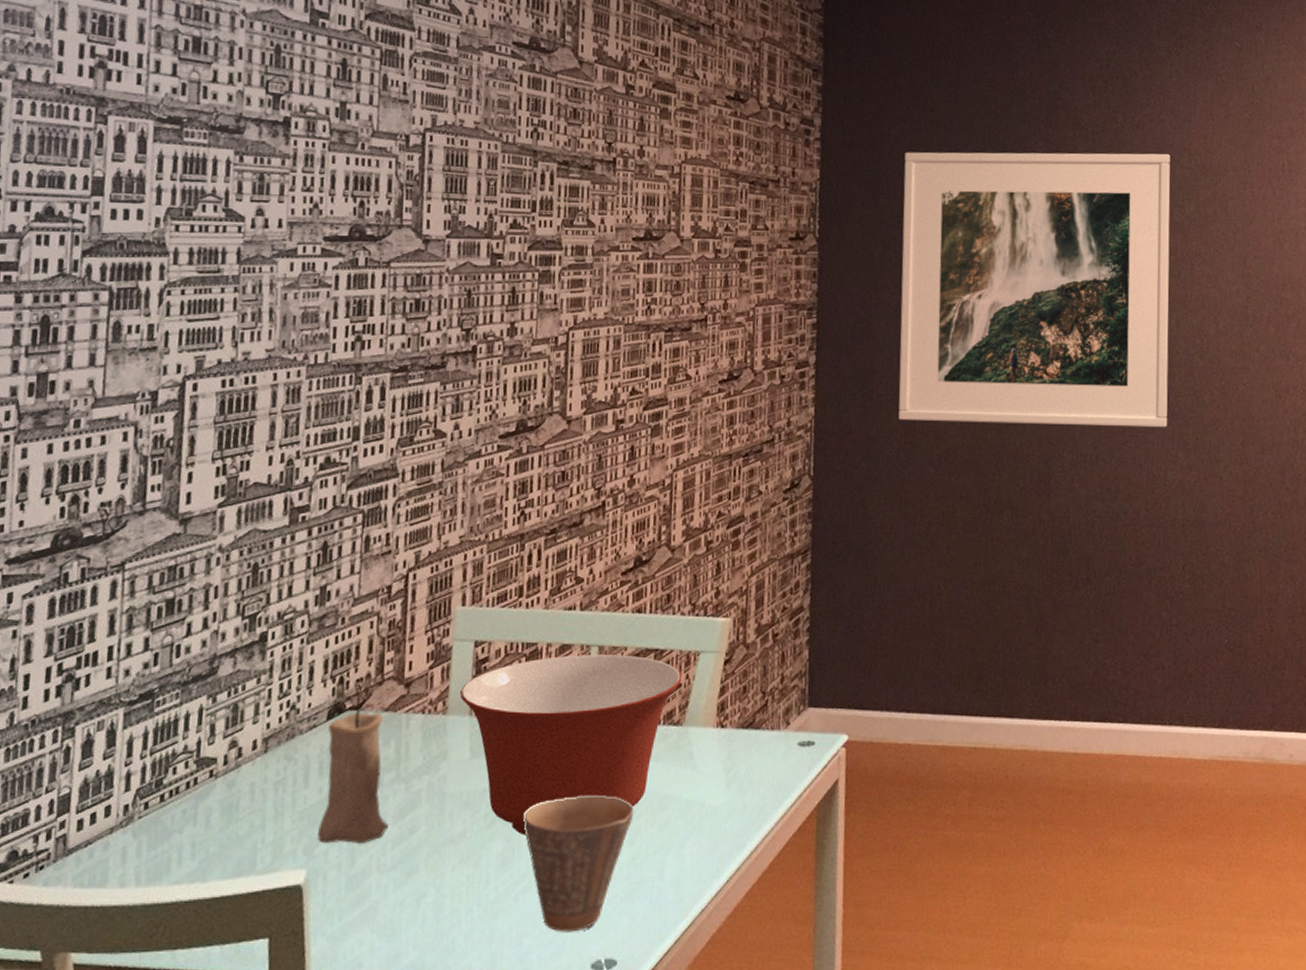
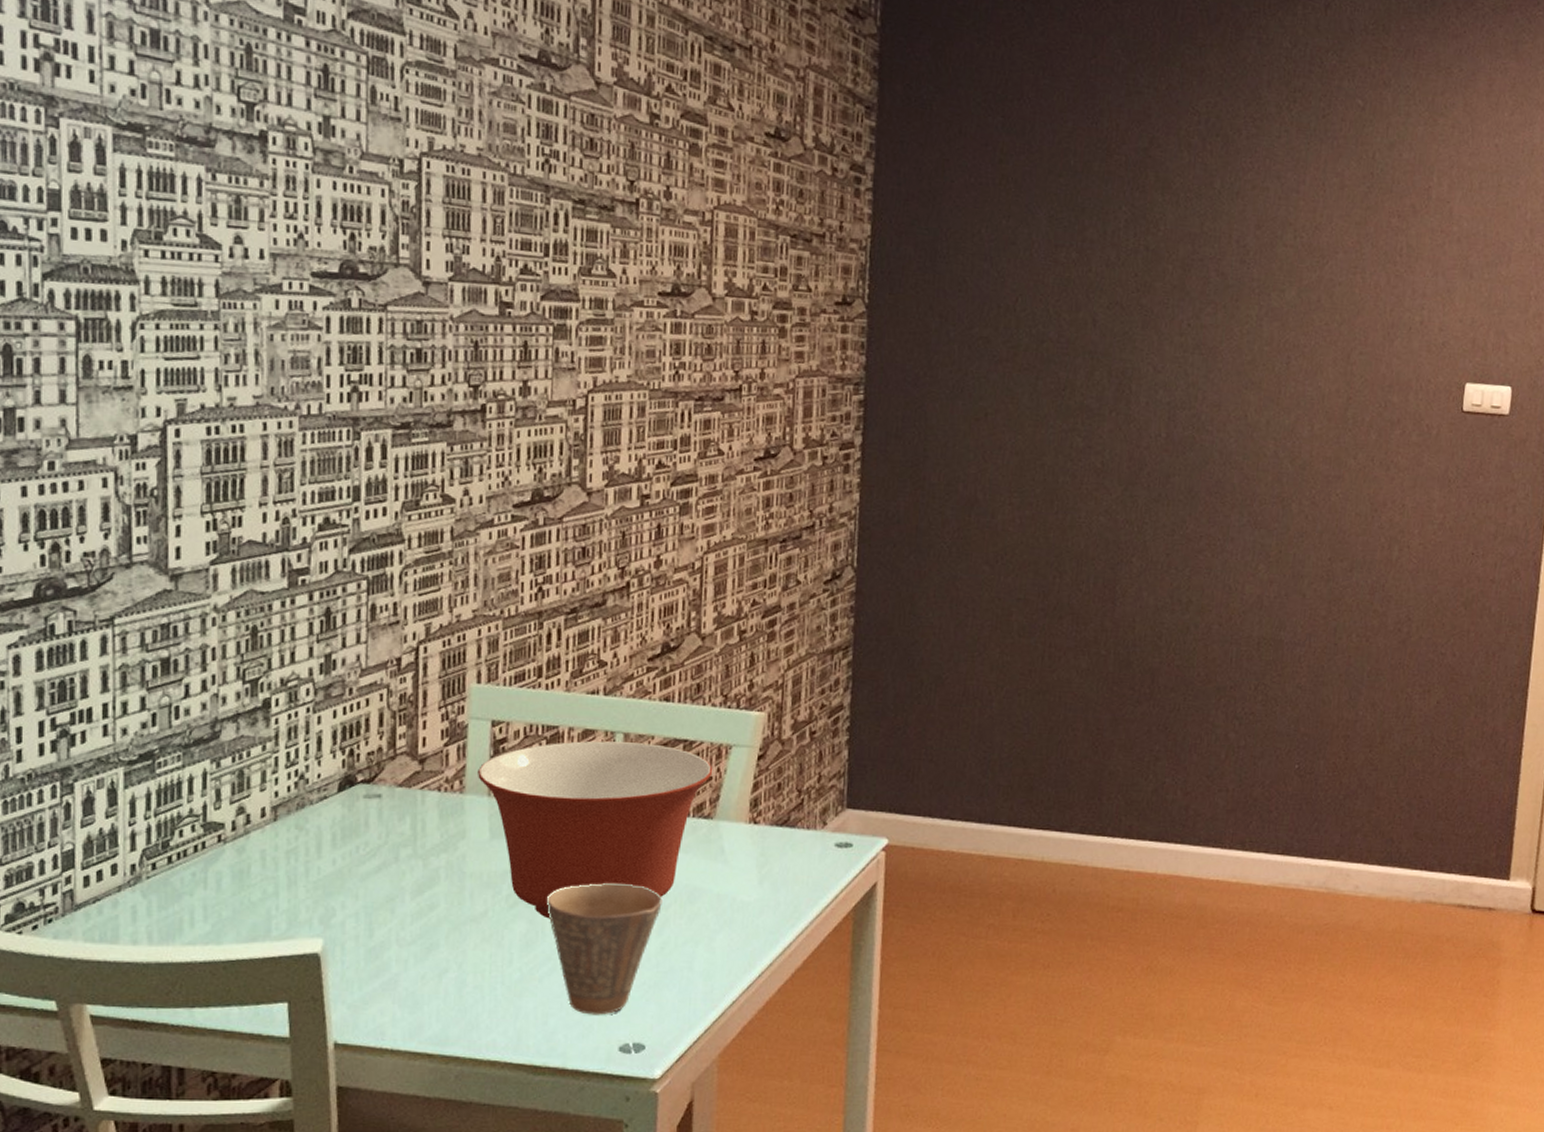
candle: present [316,704,389,844] -> none [332,777,407,916]
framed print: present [898,152,1170,428] -> none [952,209,1273,537]

